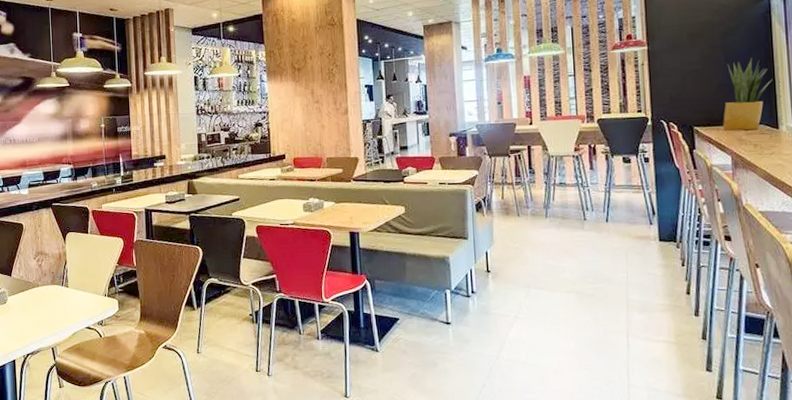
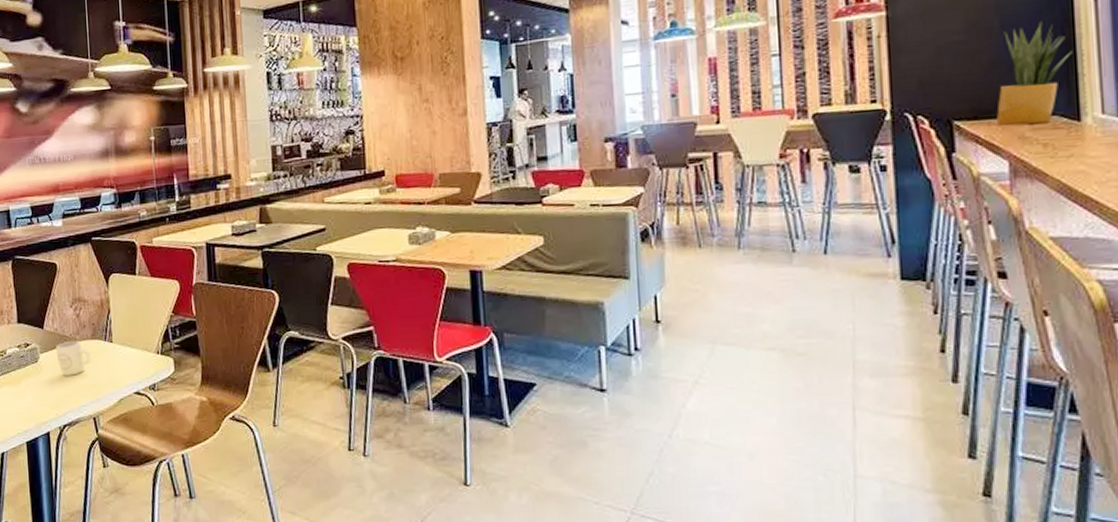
mug: none [21,285,50,314] -> present [56,340,91,376]

